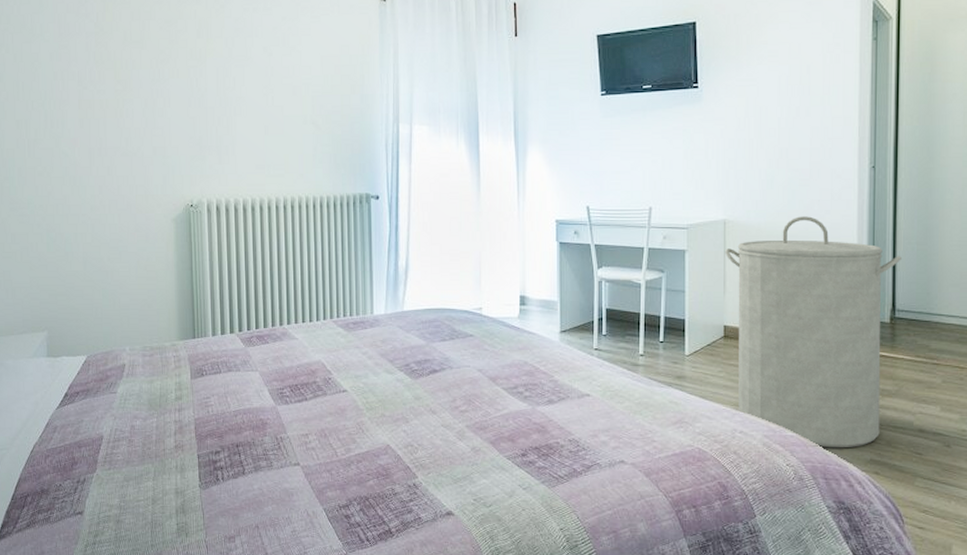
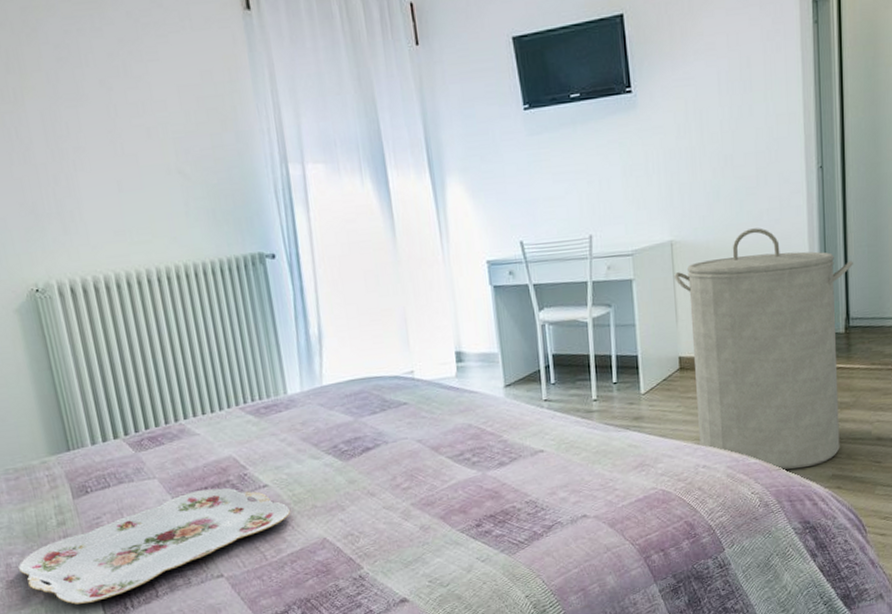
serving tray: none [139,387,363,470] -> present [18,487,291,605]

